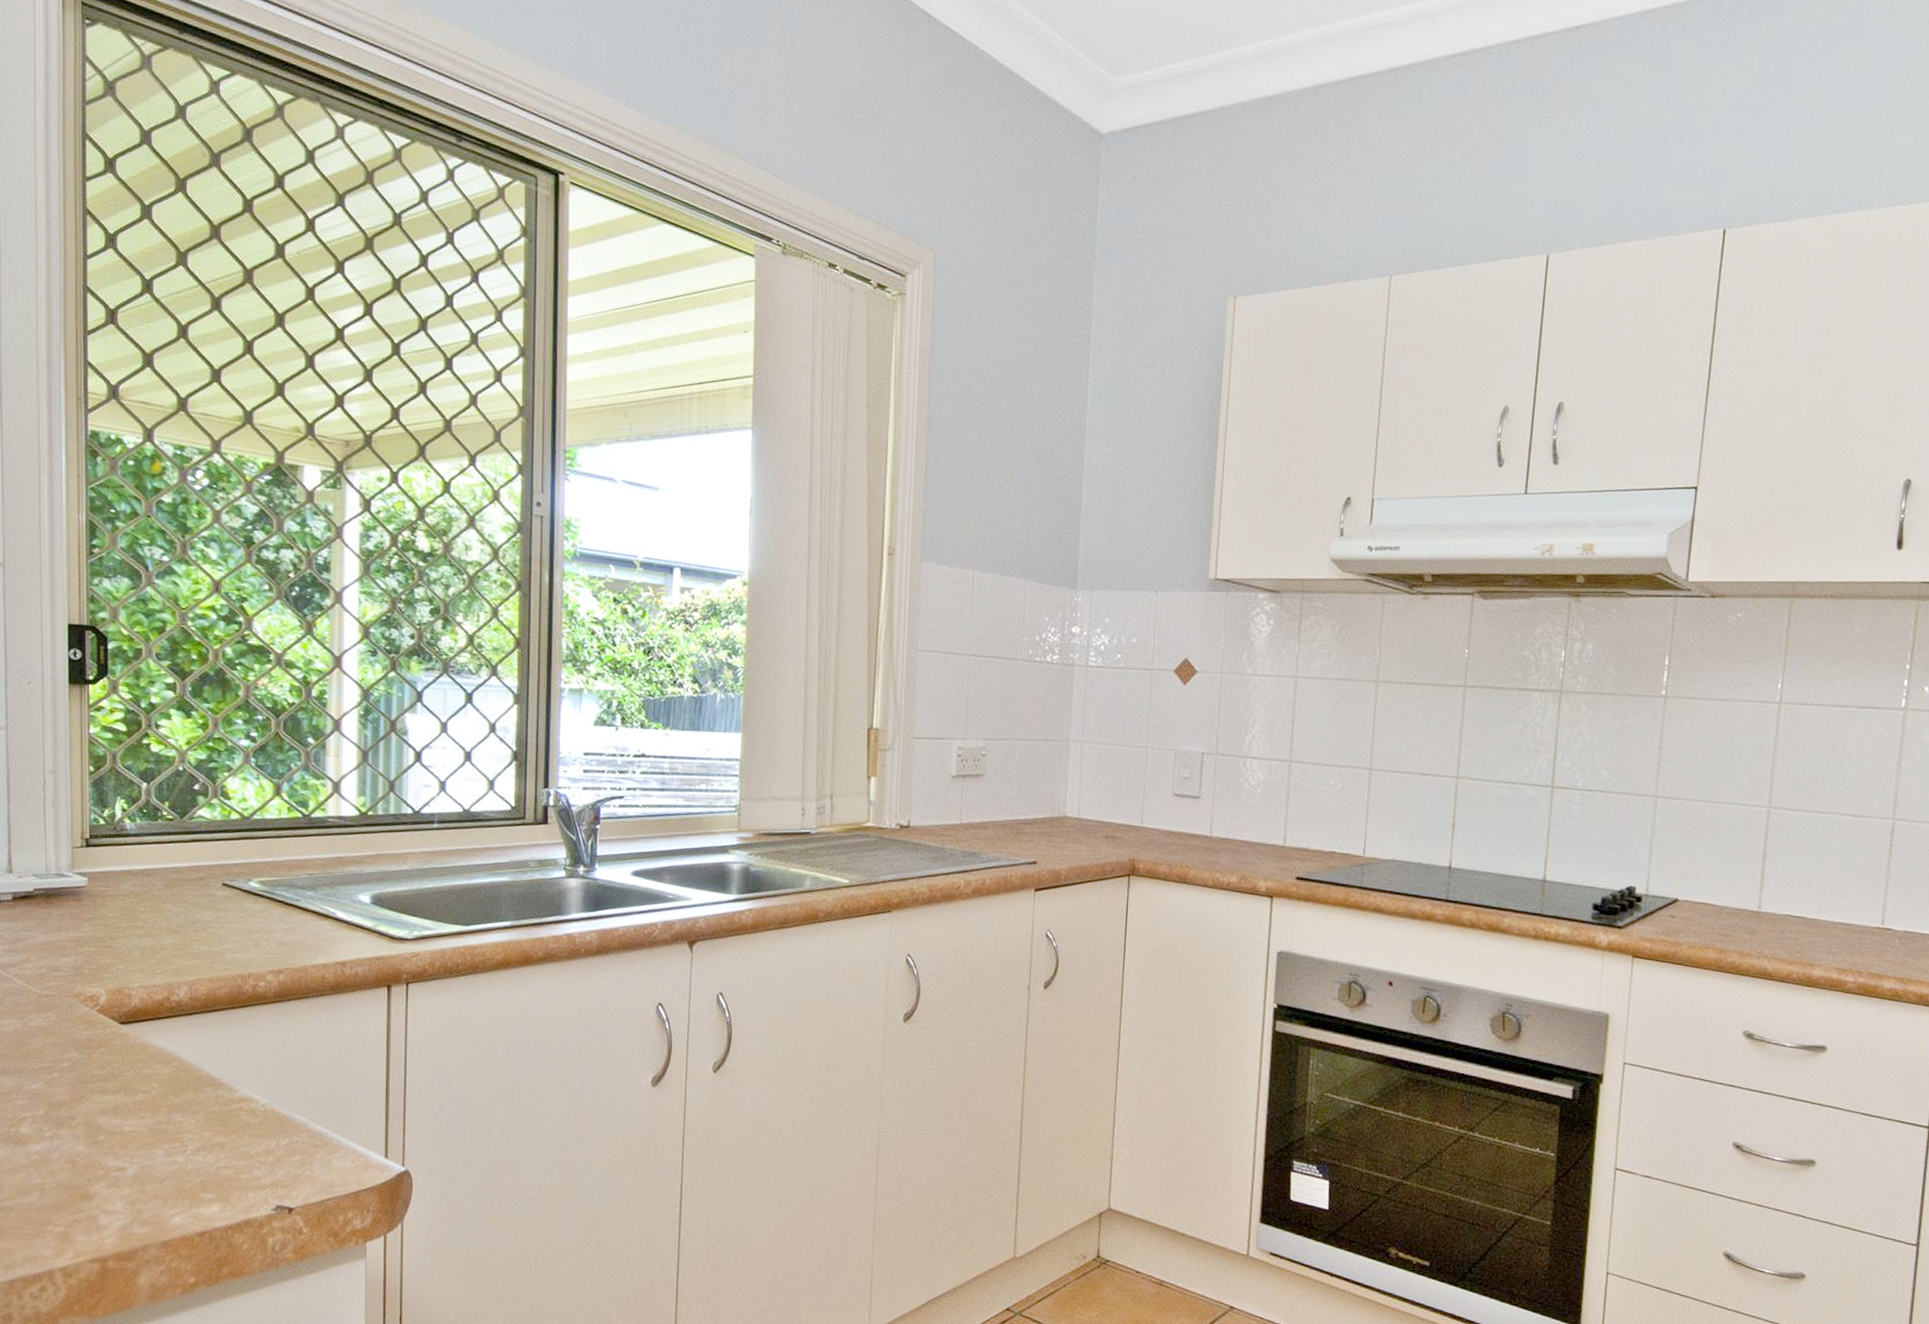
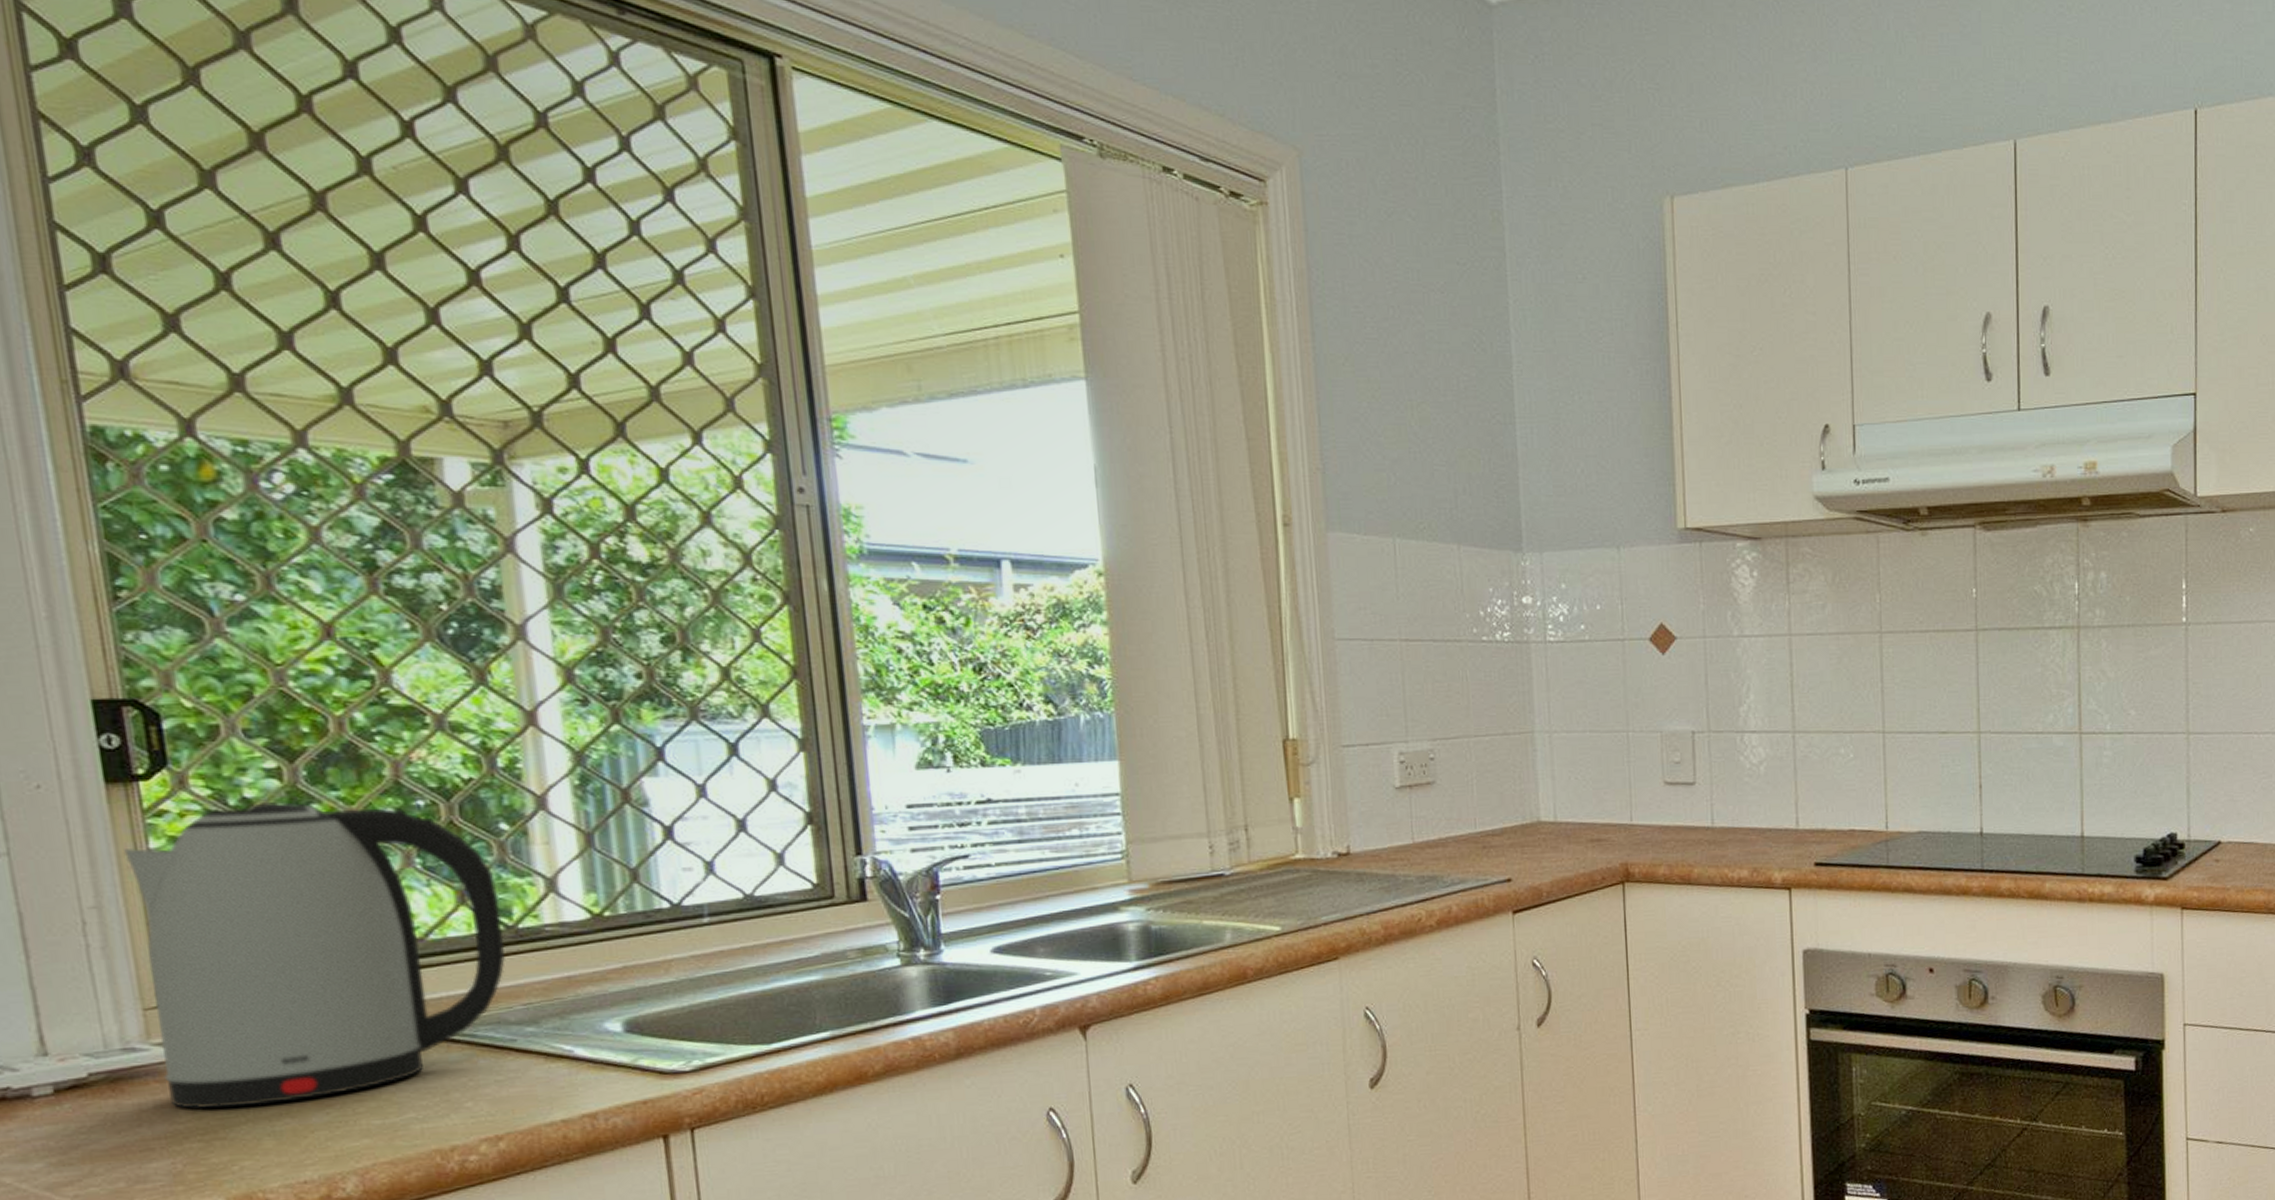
kettle: none [73,706,301,926] -> present [123,801,505,1110]

